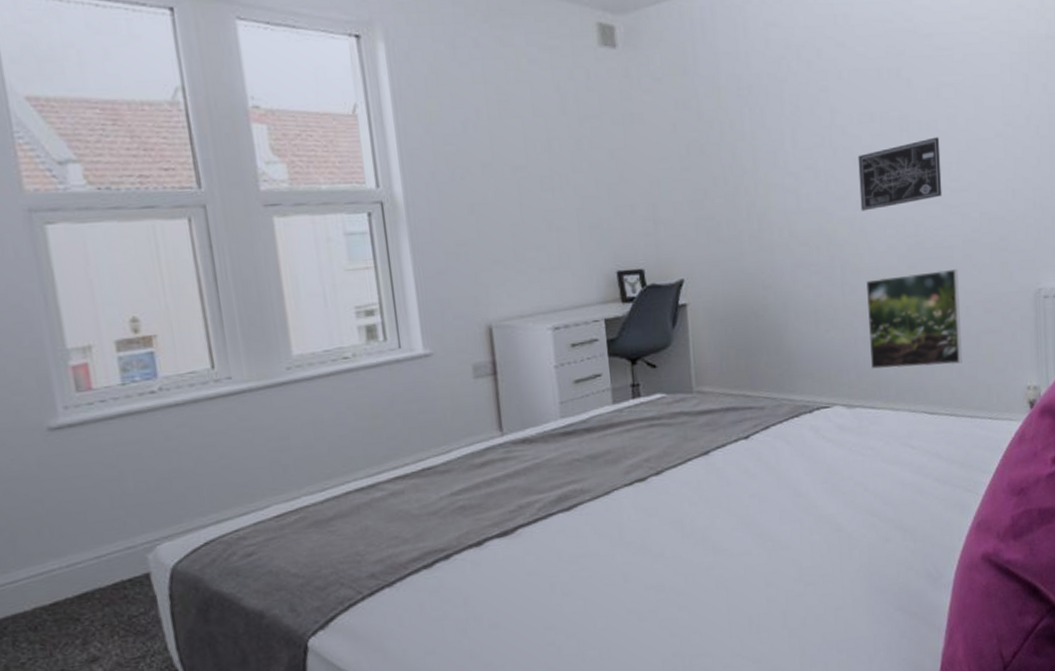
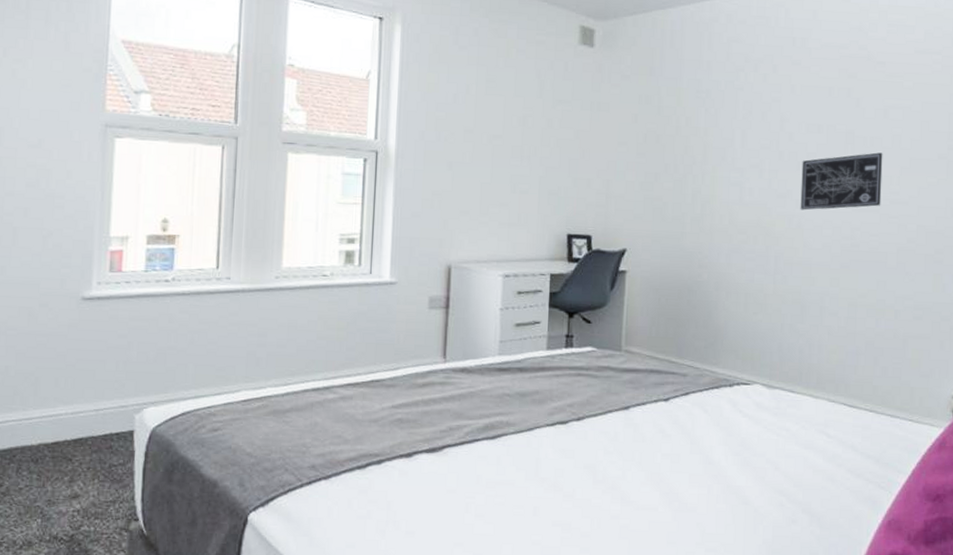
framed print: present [865,268,962,369] -> none [794,272,890,363]

